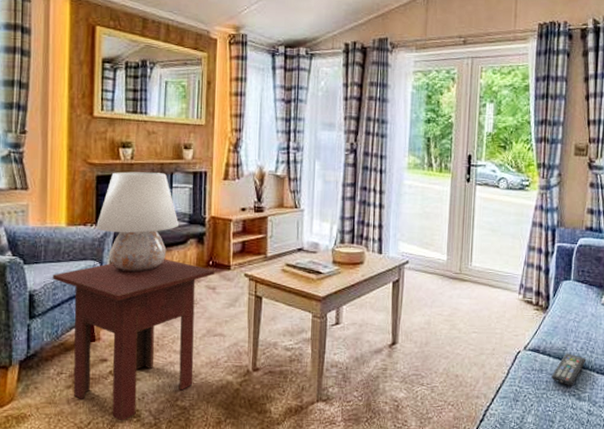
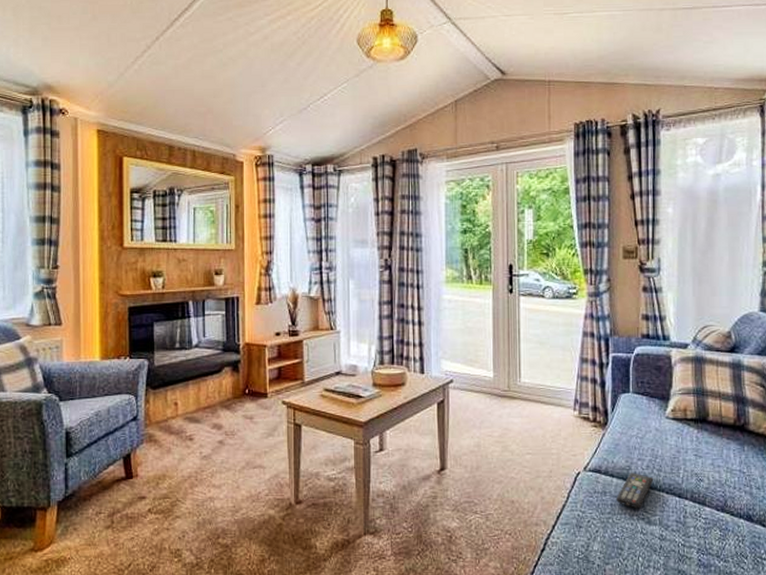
side table: present [52,259,215,421] -> none [88,389,252,562]
table lamp: present [96,171,180,273] -> none [130,301,214,405]

